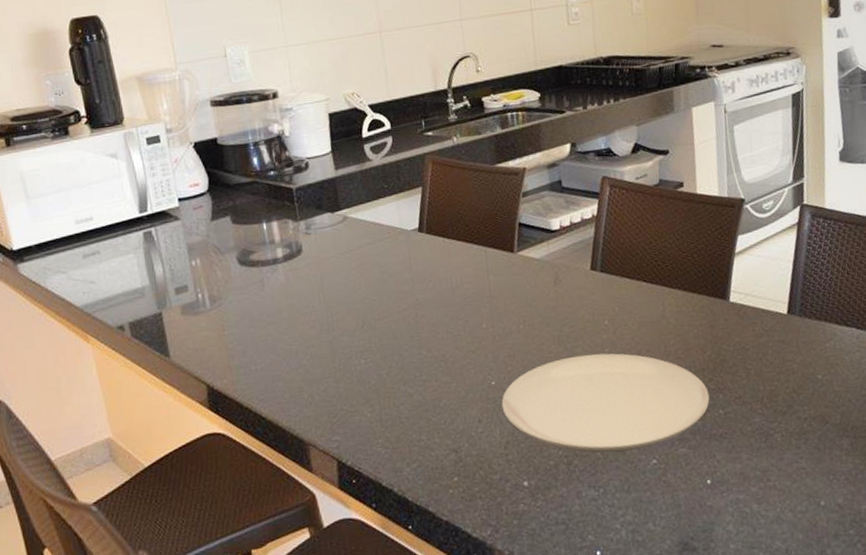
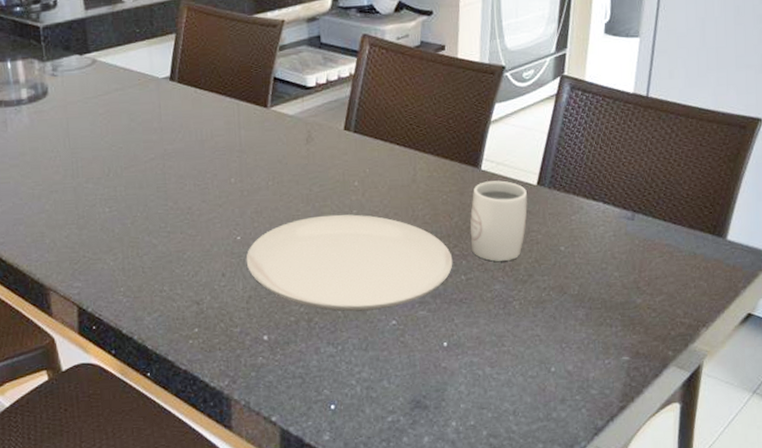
mug: none [722,311,781,394] -> present [469,180,528,261]

